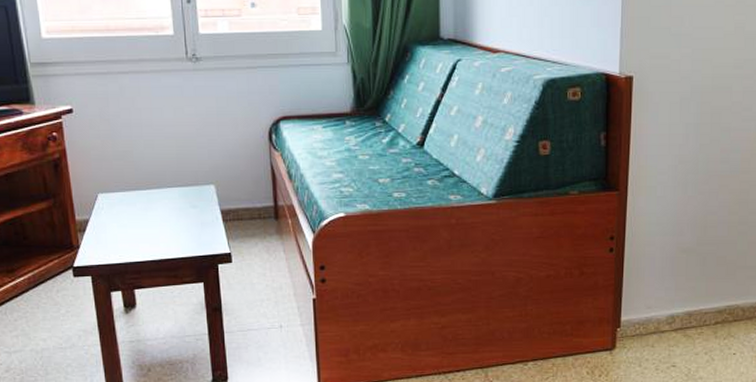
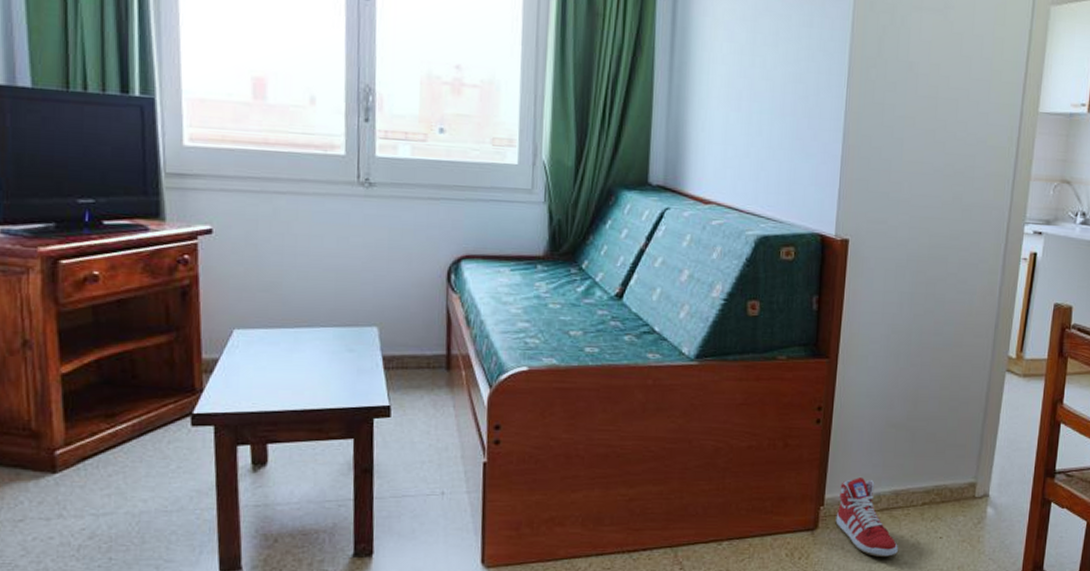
sneaker: none [632,301,693,373] -> present [835,478,898,557]

